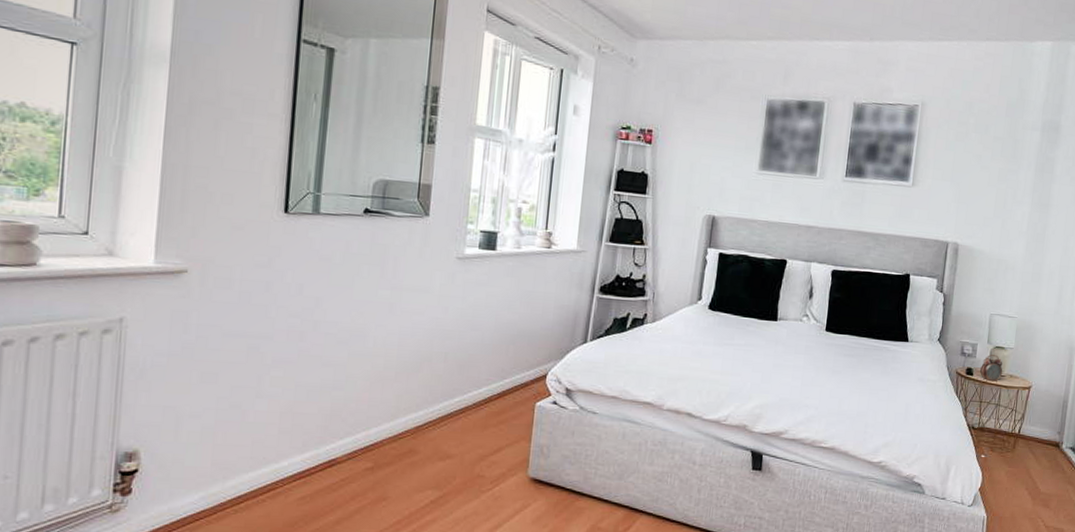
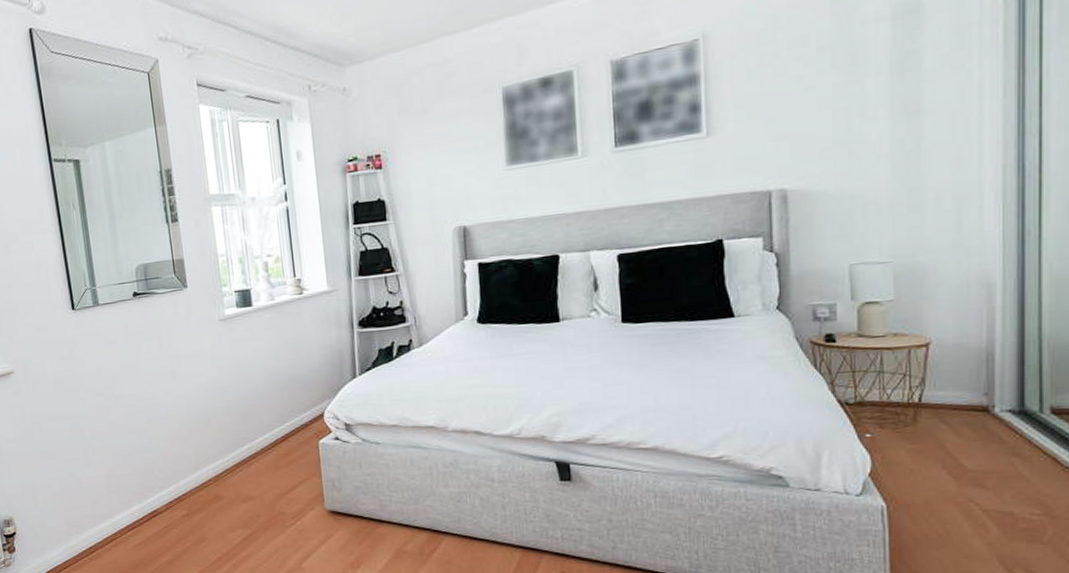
alarm clock: present [980,355,1003,384] -> none [846,312,882,347]

